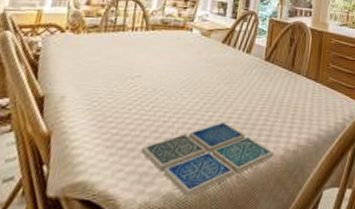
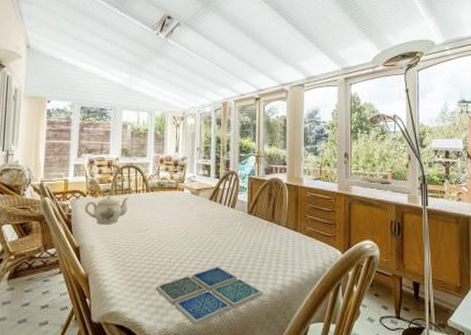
teapot: none [59,33,122,69] -> present [85,196,129,225]

